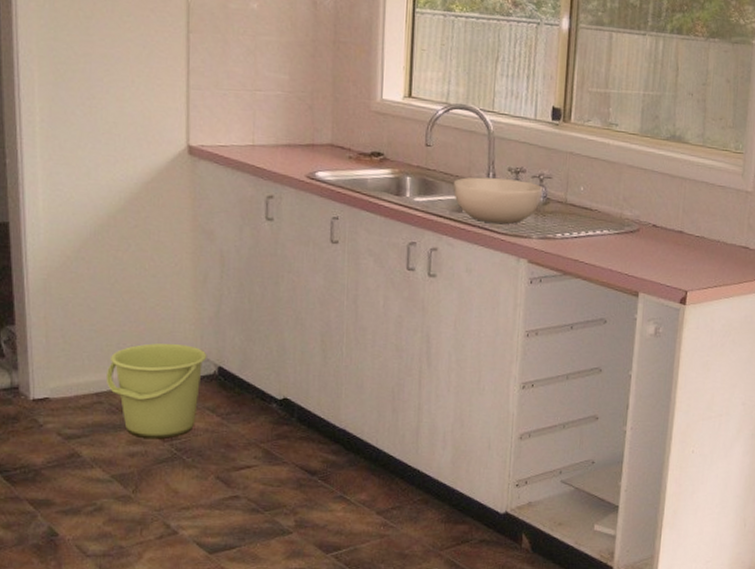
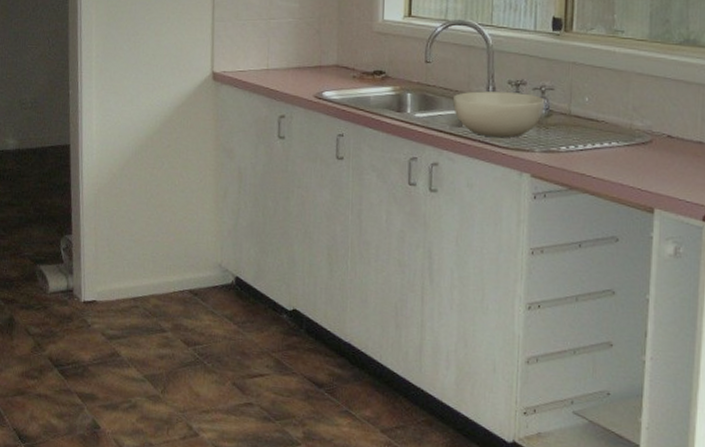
bucket: present [105,343,207,439] -> none [141,253,226,343]

